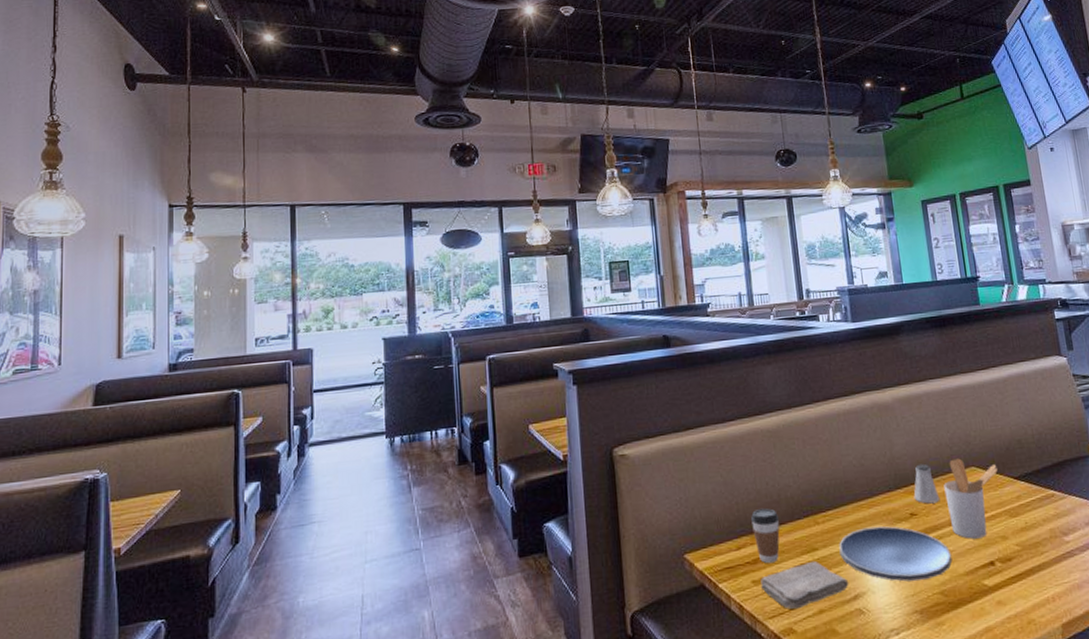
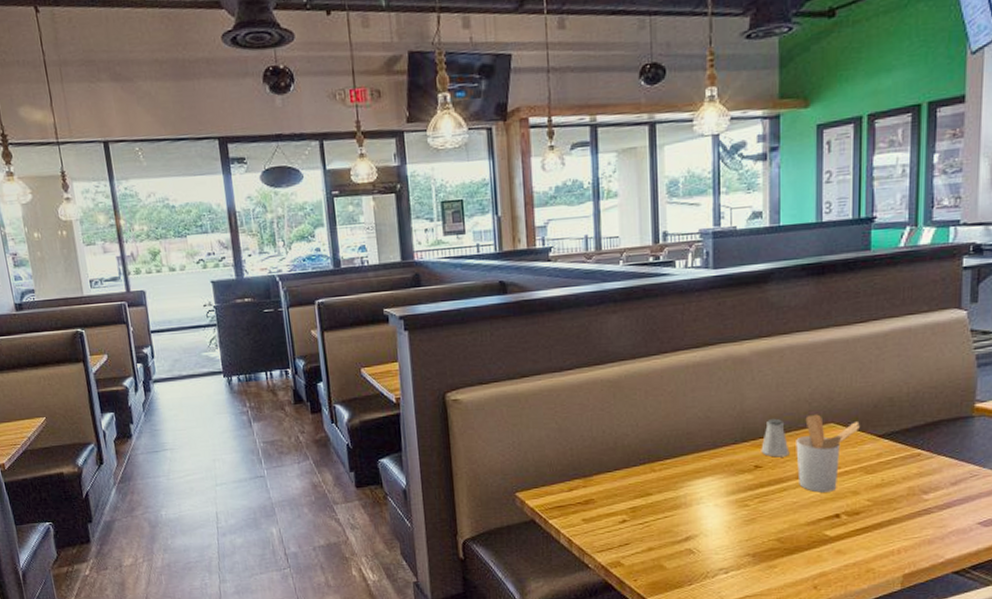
coffee cup: present [751,508,780,564] -> none [585,455,615,505]
washcloth: present [760,562,849,609] -> none [591,505,681,545]
plate: present [839,526,952,582] -> none [674,476,794,528]

